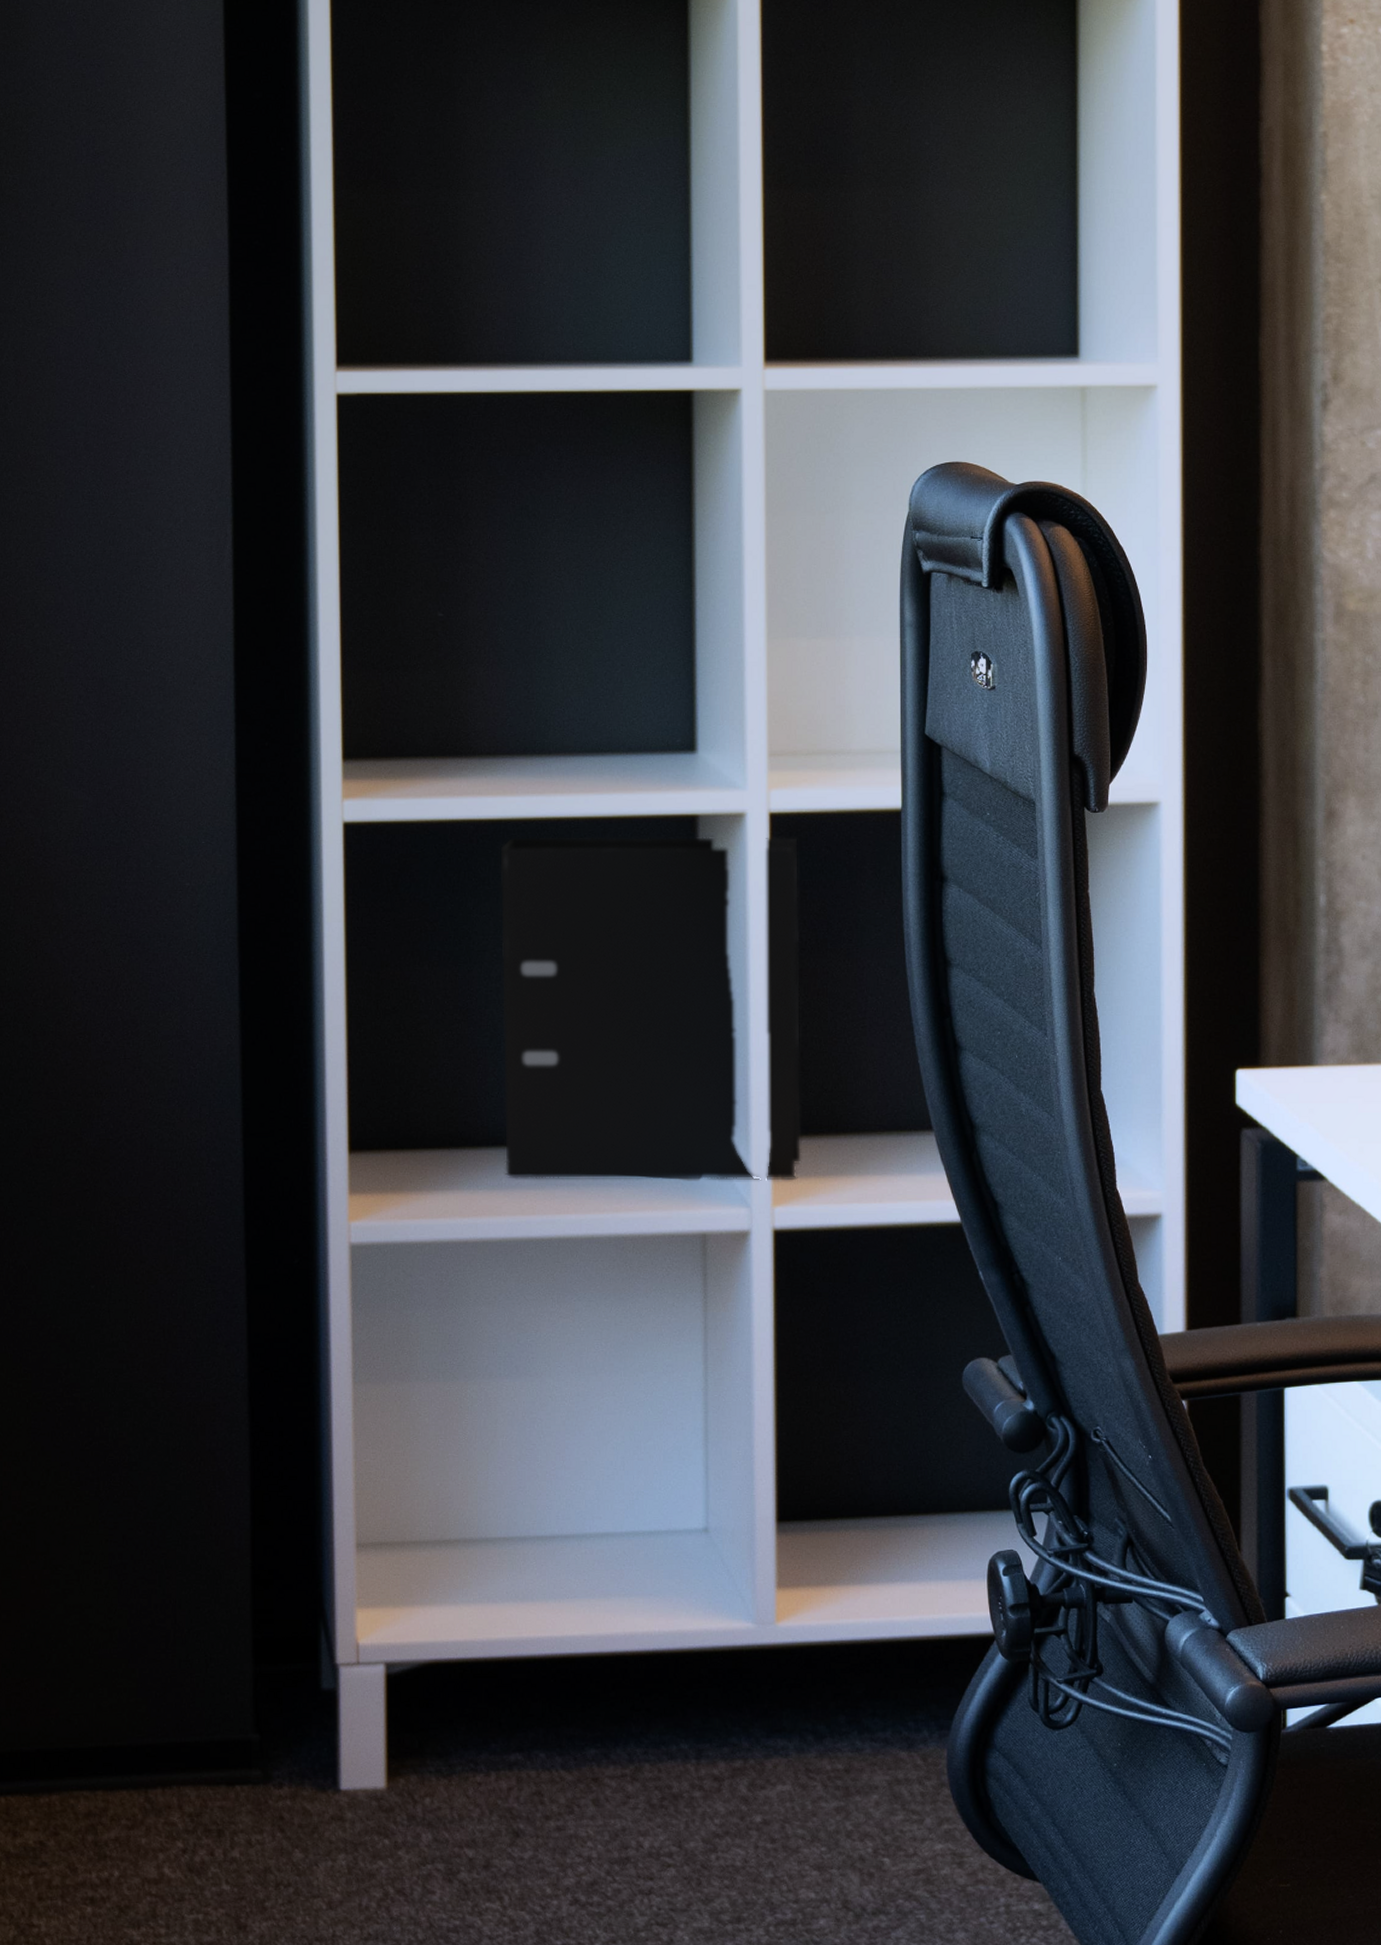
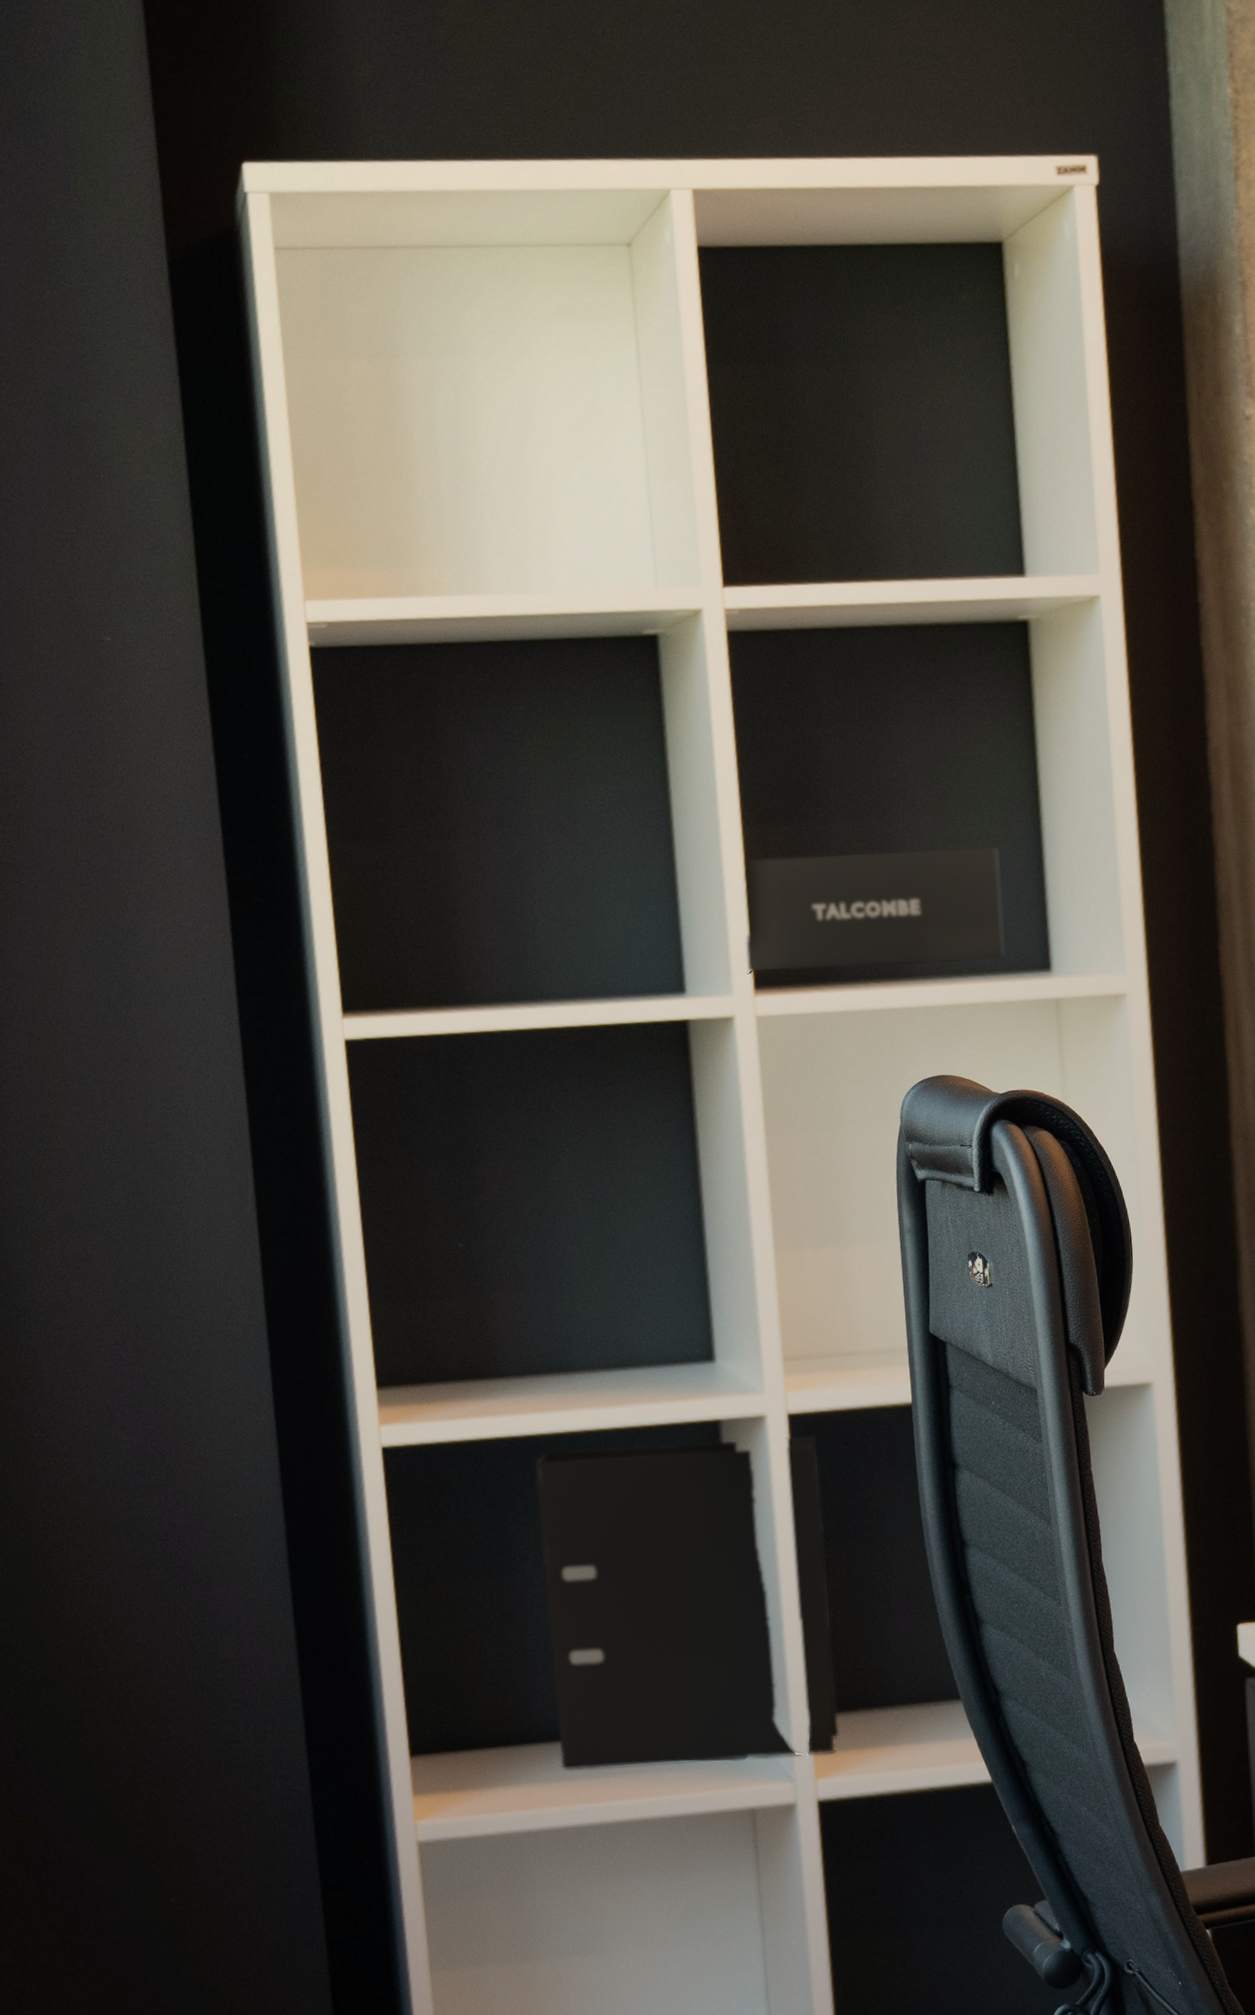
box: none [758,222,1034,344] -> present [743,846,1008,973]

